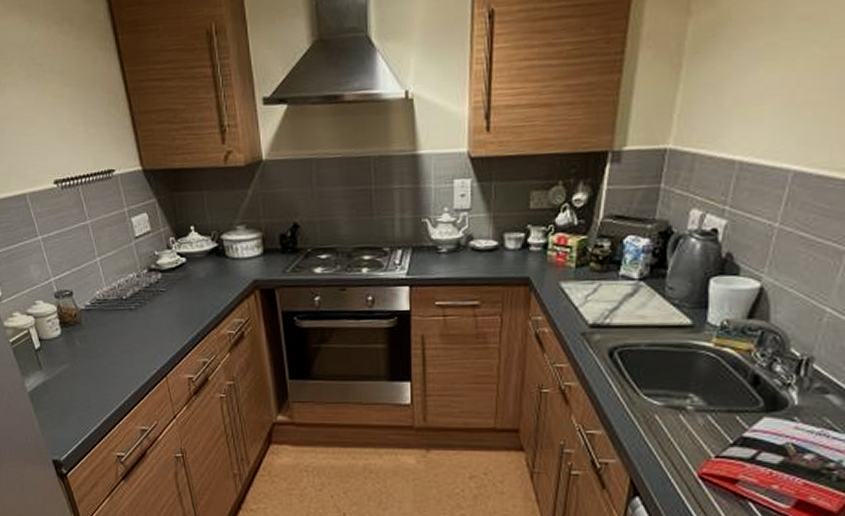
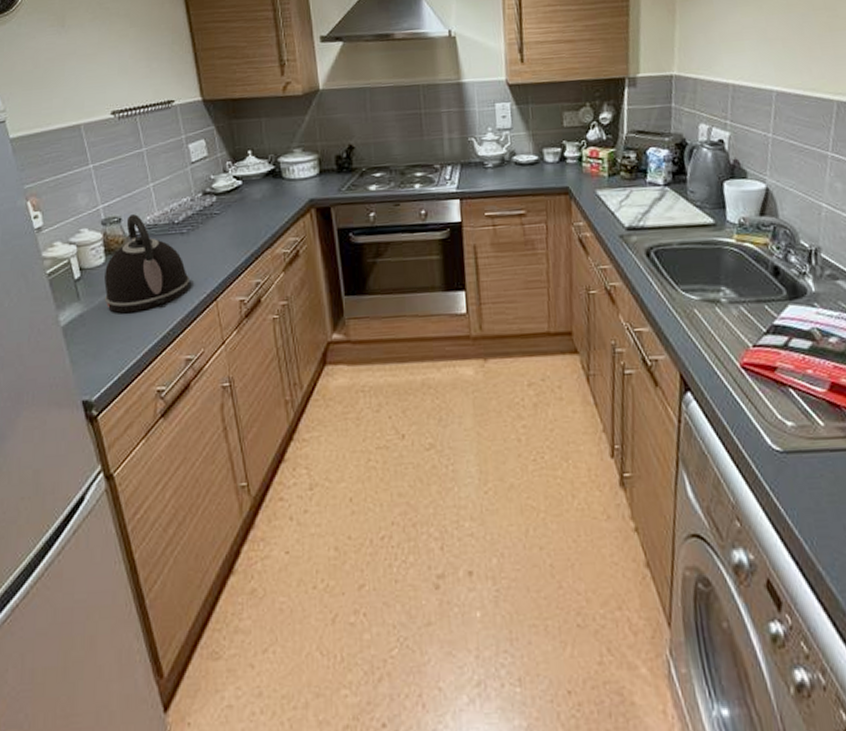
kettle: none [62,288,141,383] -> present [104,214,191,313]

